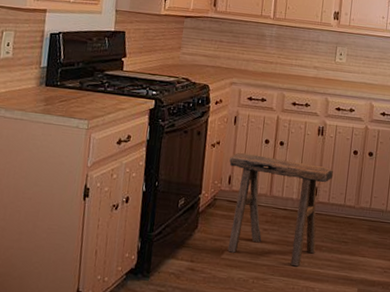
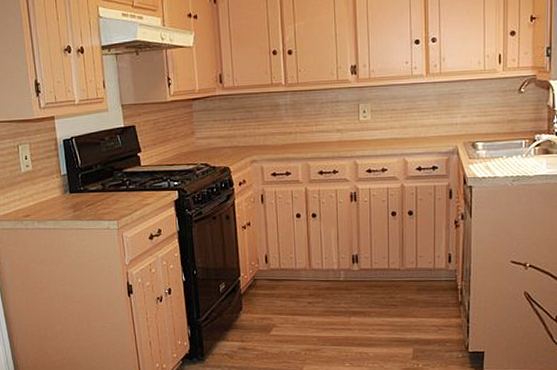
stool: present [227,152,334,267] -> none [263,230,373,335]

